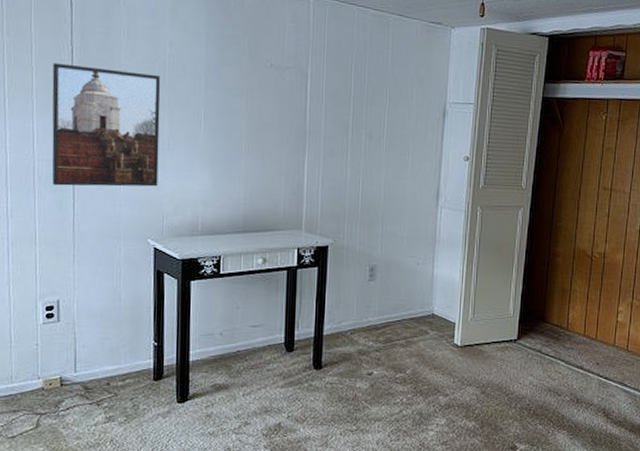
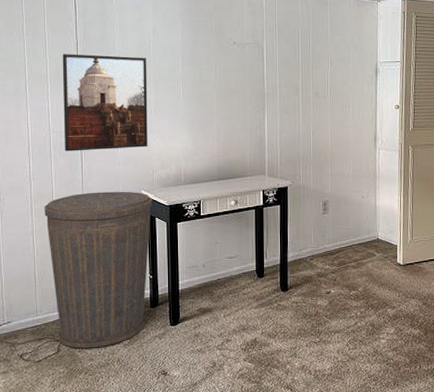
trash can: none [24,237,161,425] -> present [44,191,153,349]

